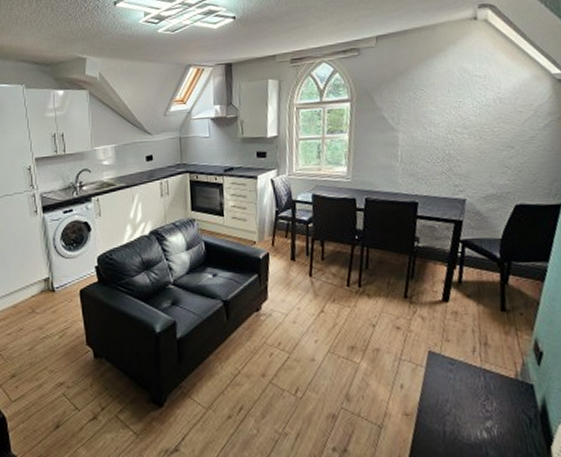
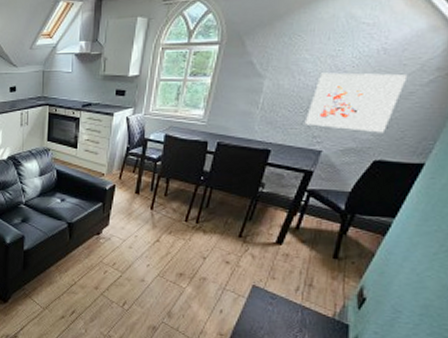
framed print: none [444,120,526,178] -> present [304,72,408,133]

